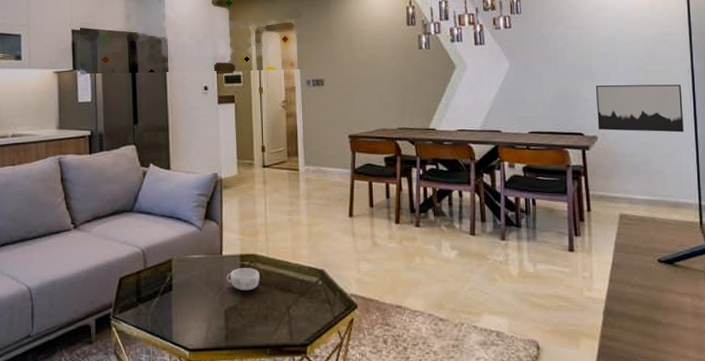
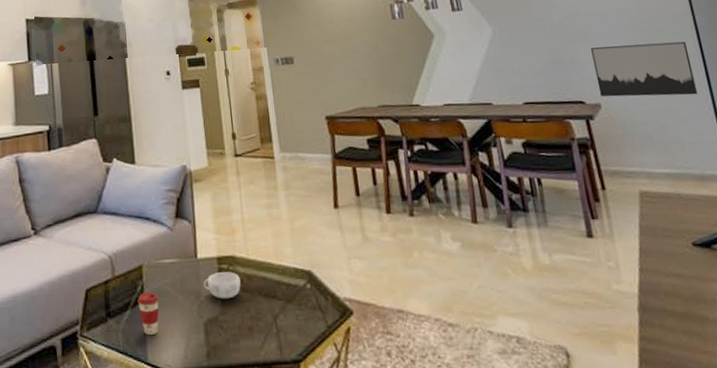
coffee cup: none [166,282,185,320] -> present [137,292,159,336]

